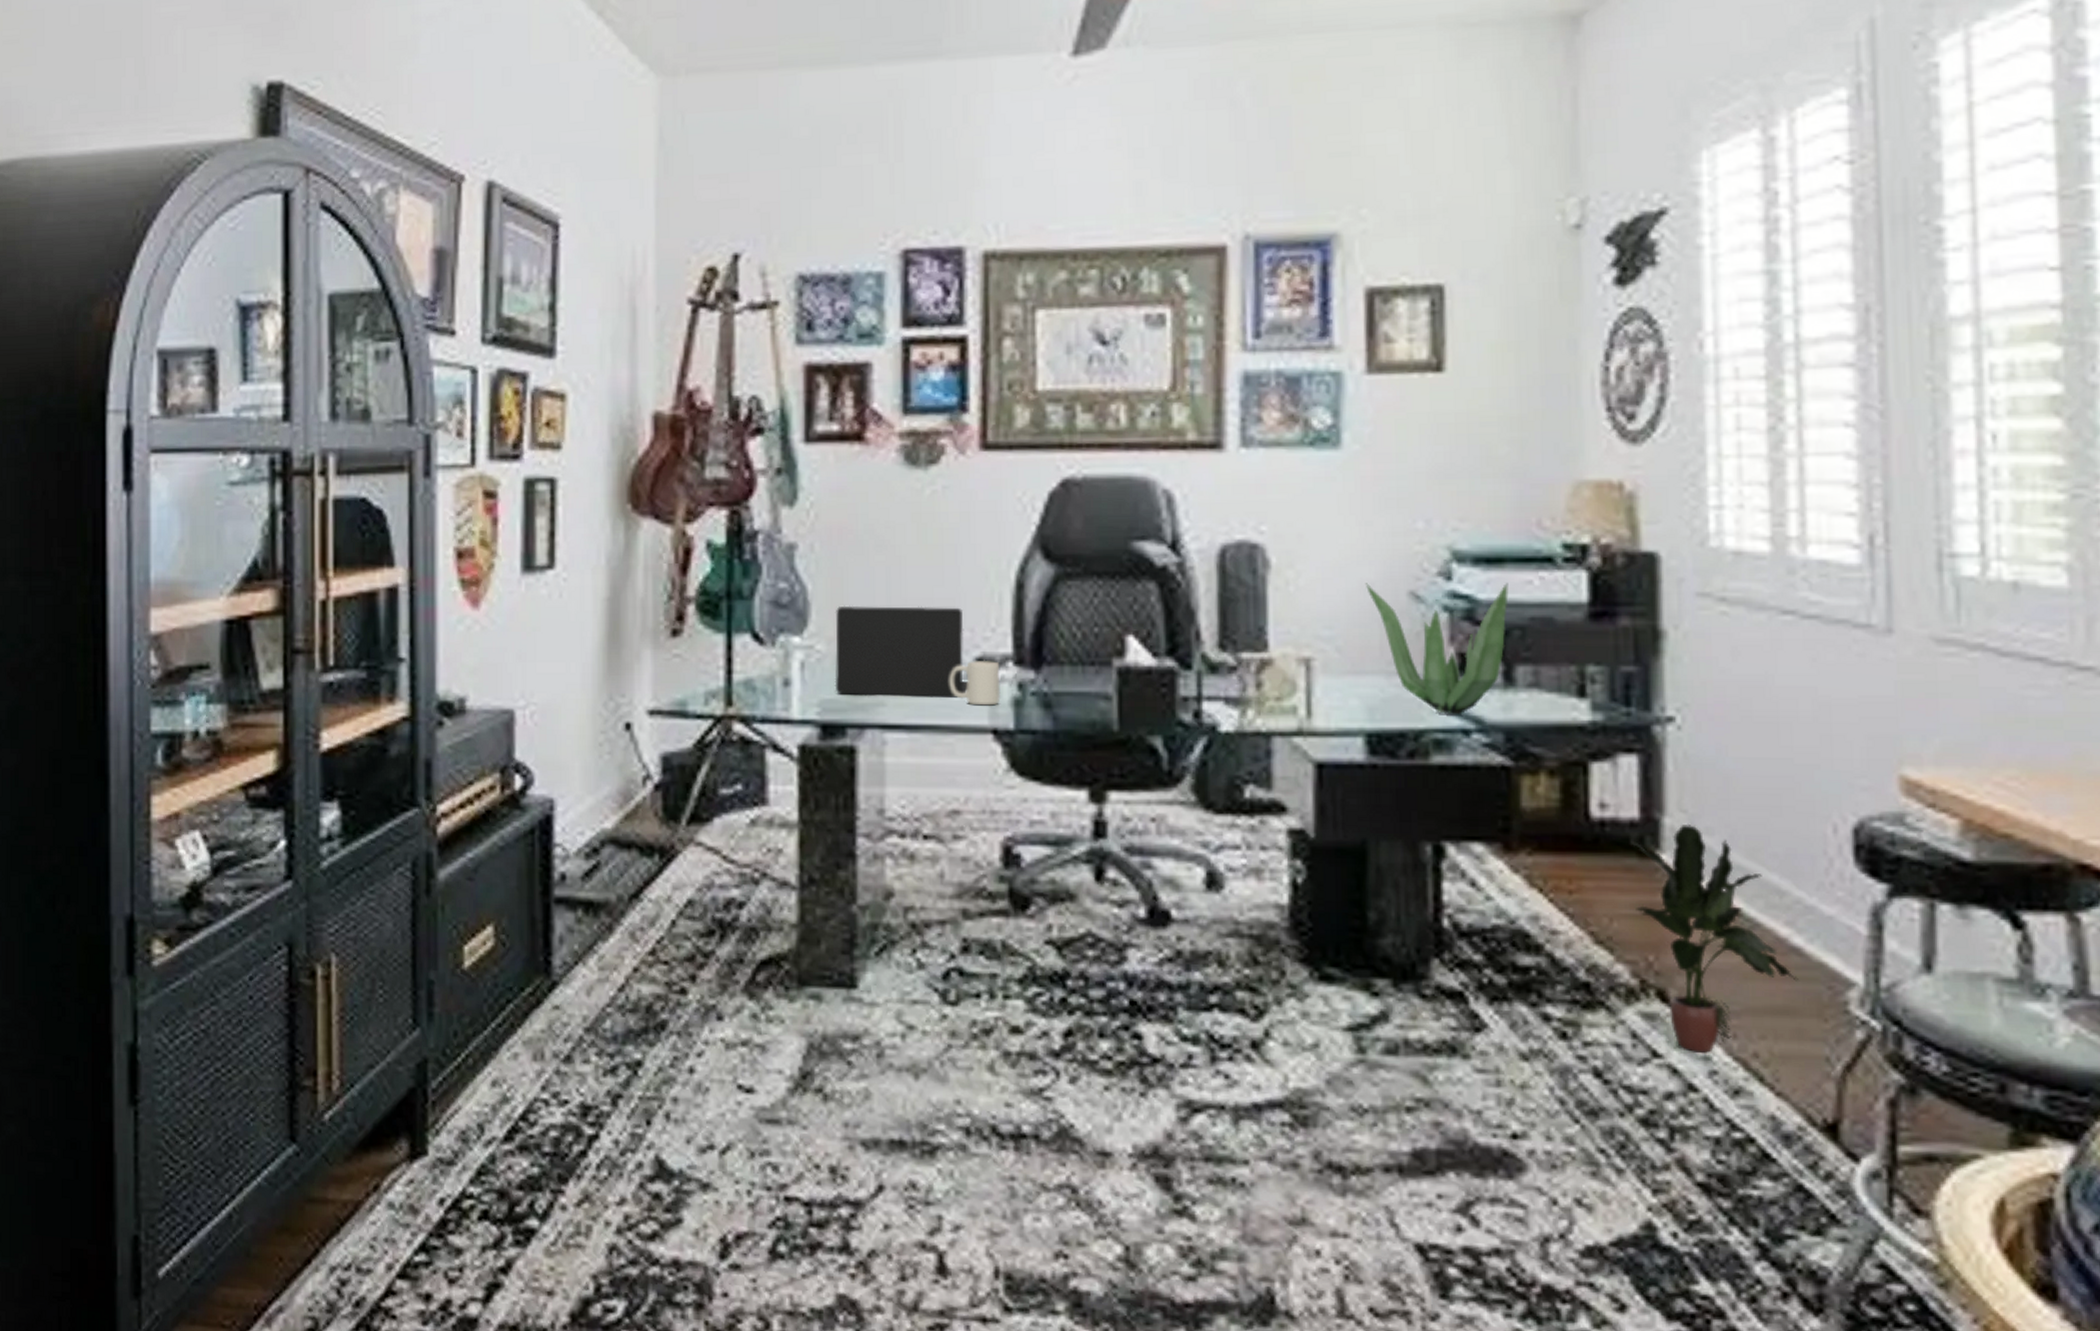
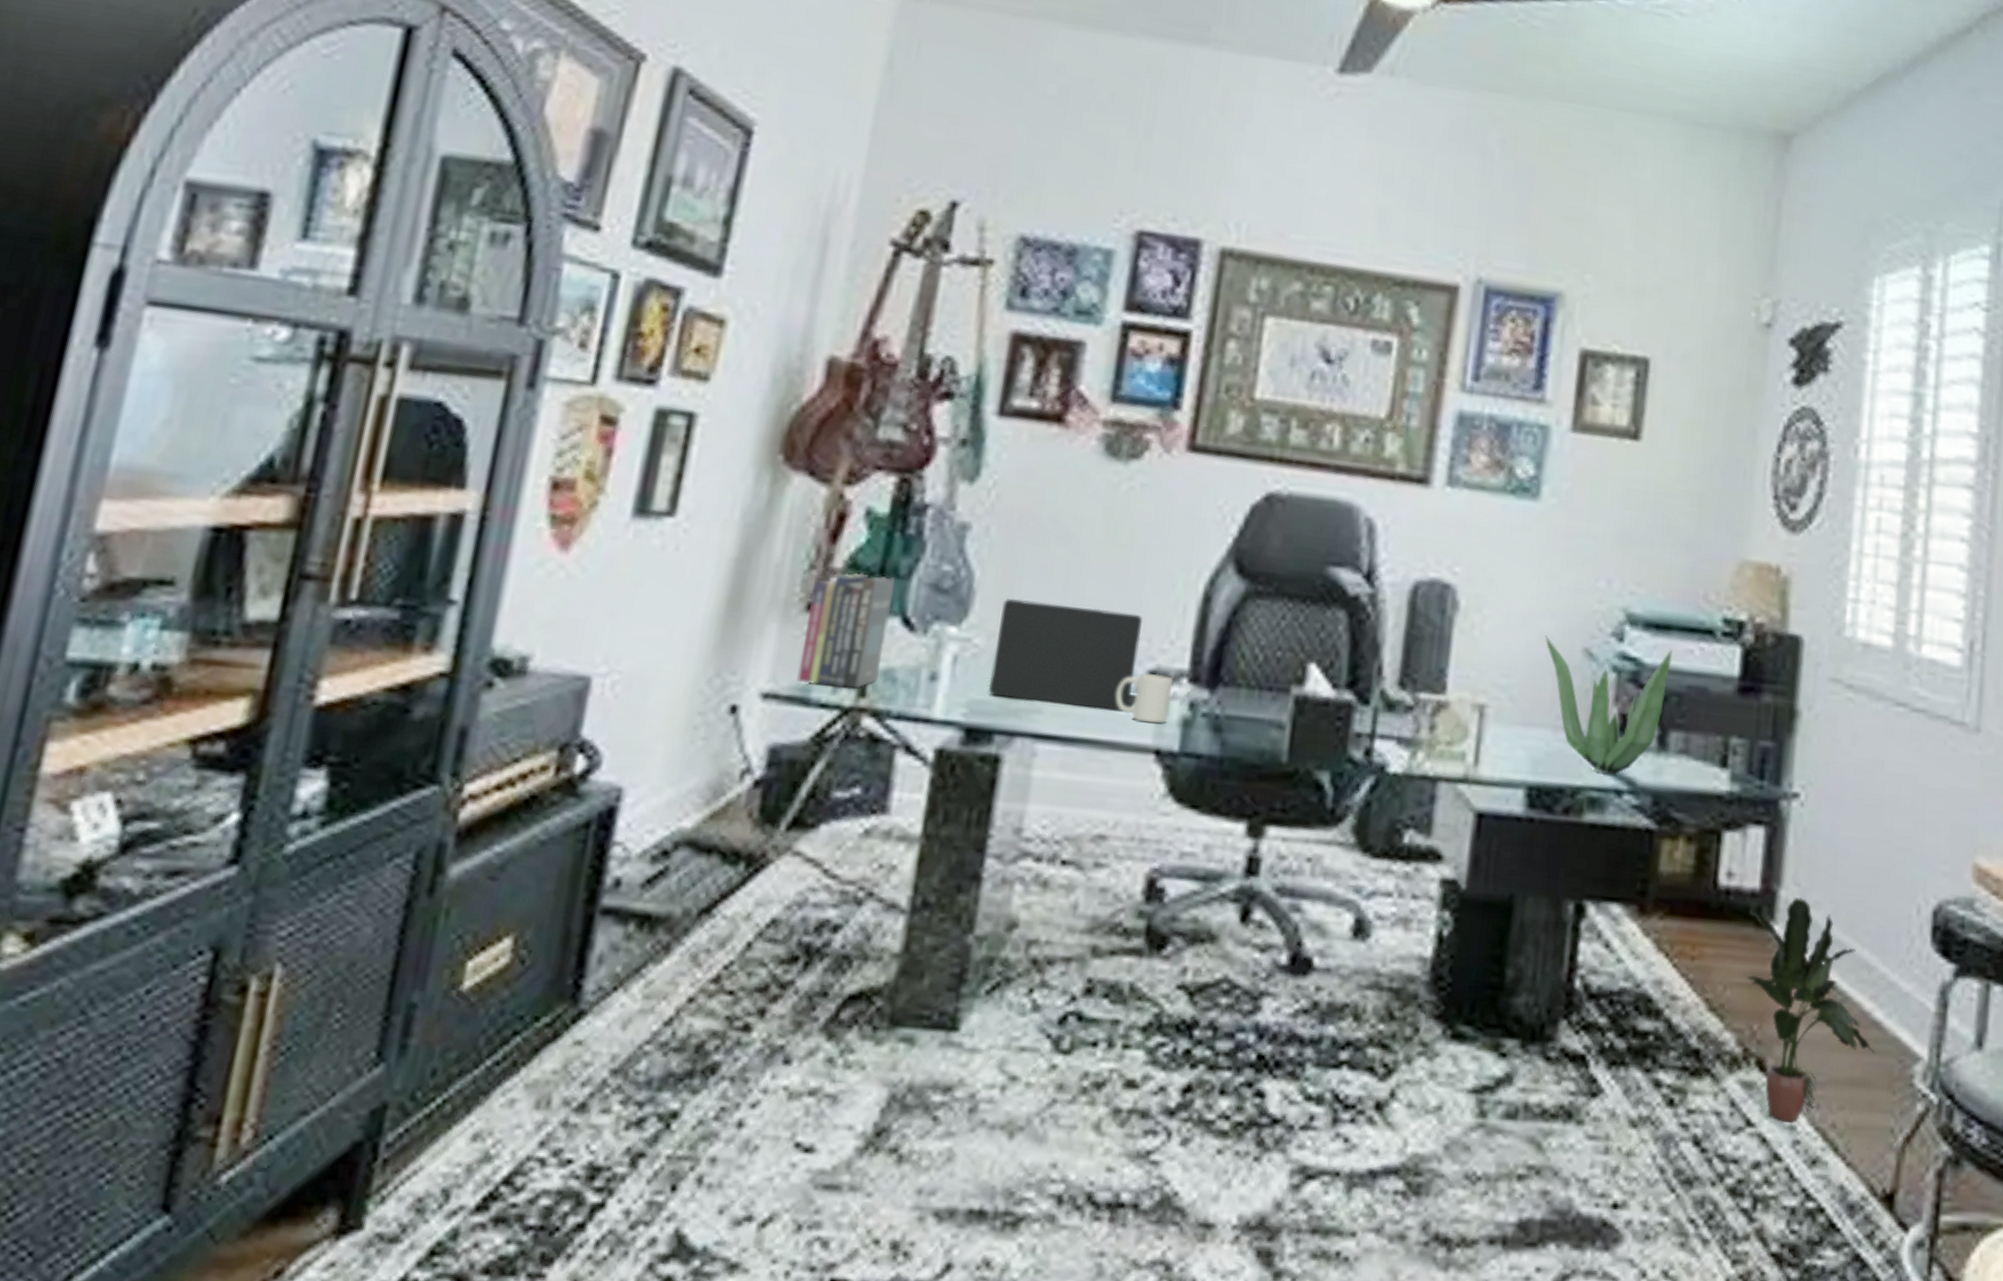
books: none [673,598,742,700] -> present [796,573,895,690]

